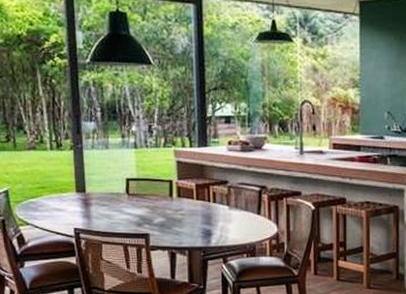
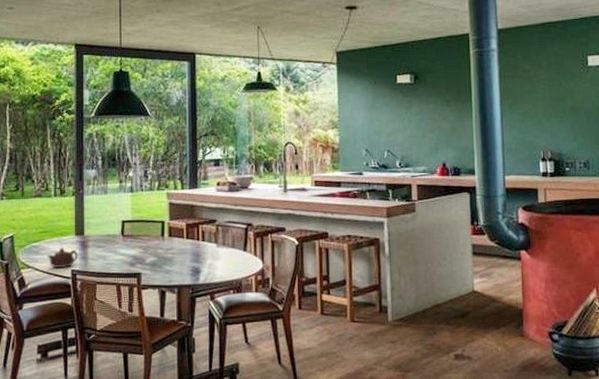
teapot: none [46,204,81,225] -> present [47,247,78,268]

